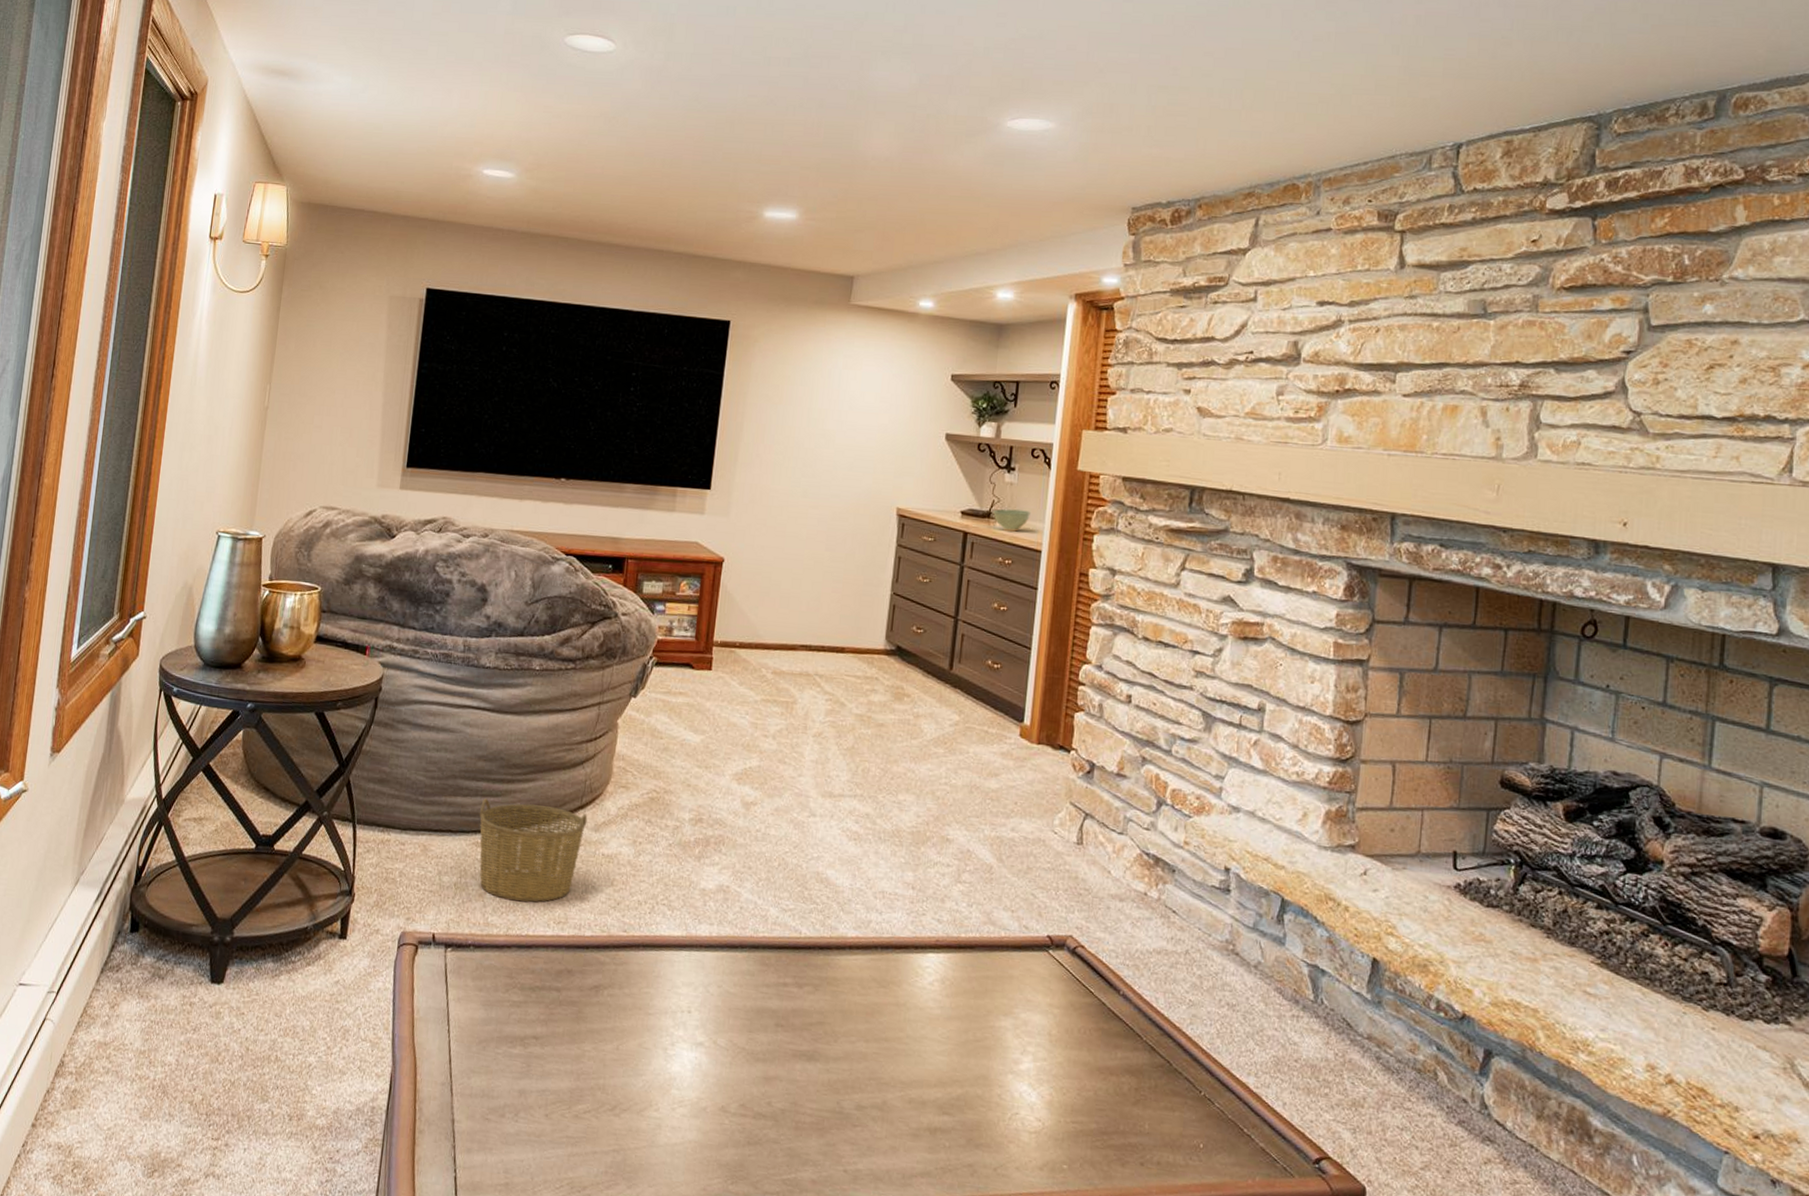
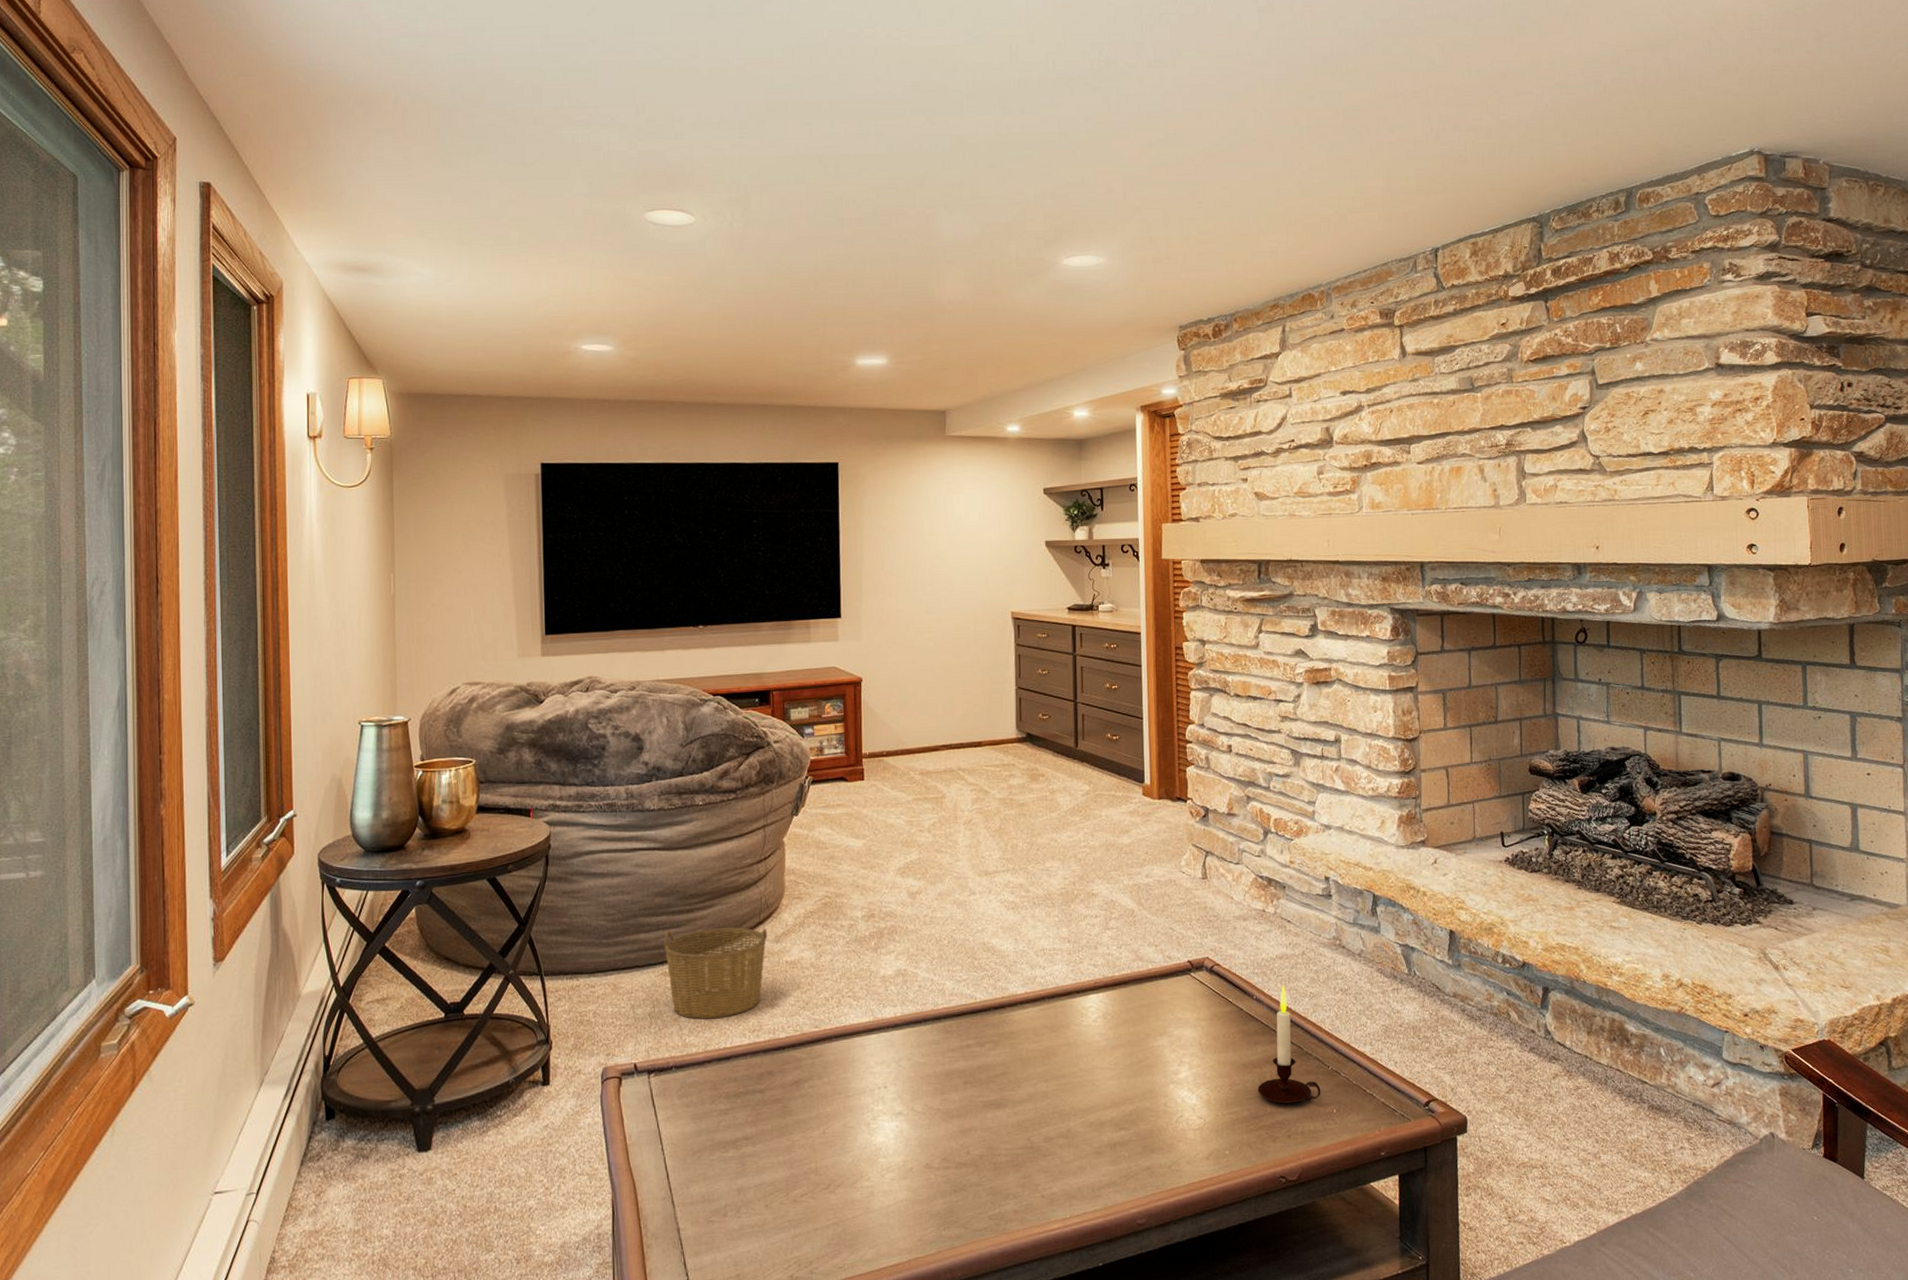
bowl: present [992,509,1032,532] -> none [1094,599,1128,619]
candle: none [1111,985,1188,1128] -> present [1258,985,1321,1105]

